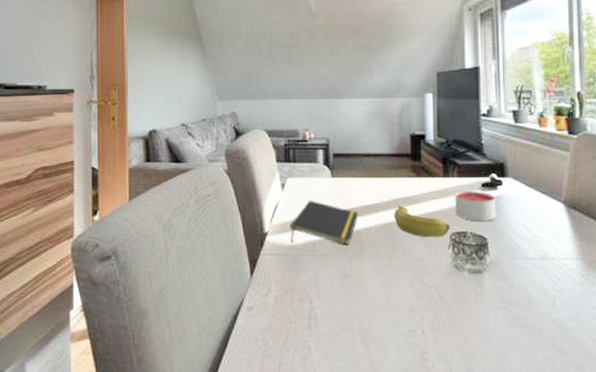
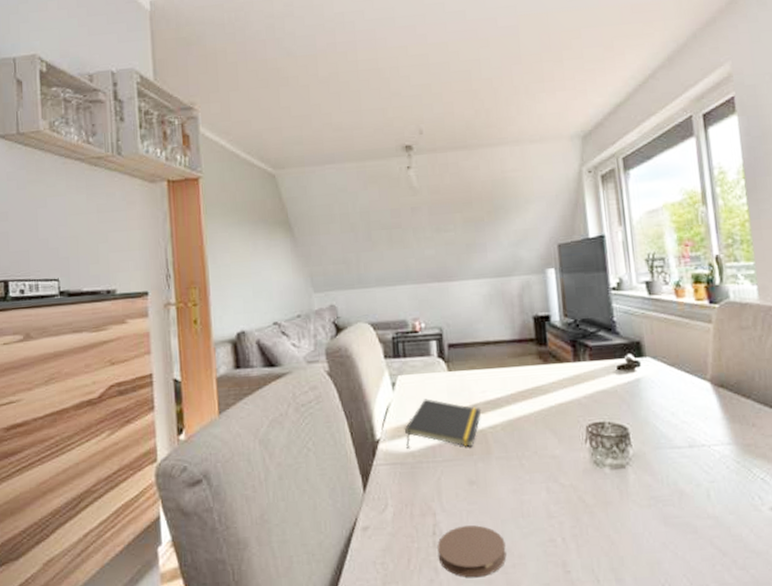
coaster: none [312,313,372,358] -> present [437,525,507,578]
banana: present [394,206,450,238] -> none [521,398,586,432]
candle: present [455,190,496,221] -> none [588,375,636,409]

